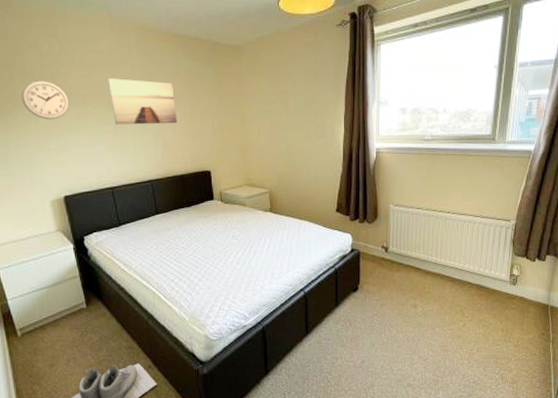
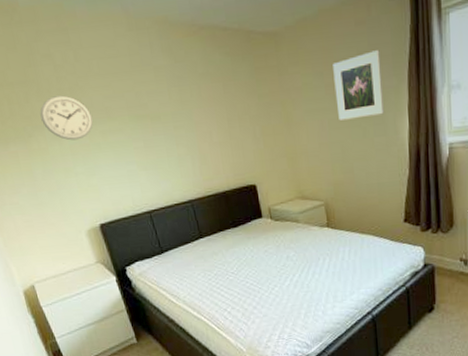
wall art: present [108,78,177,125] -> none [131,85,213,140]
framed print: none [284,68,325,122] -> present [333,50,385,121]

